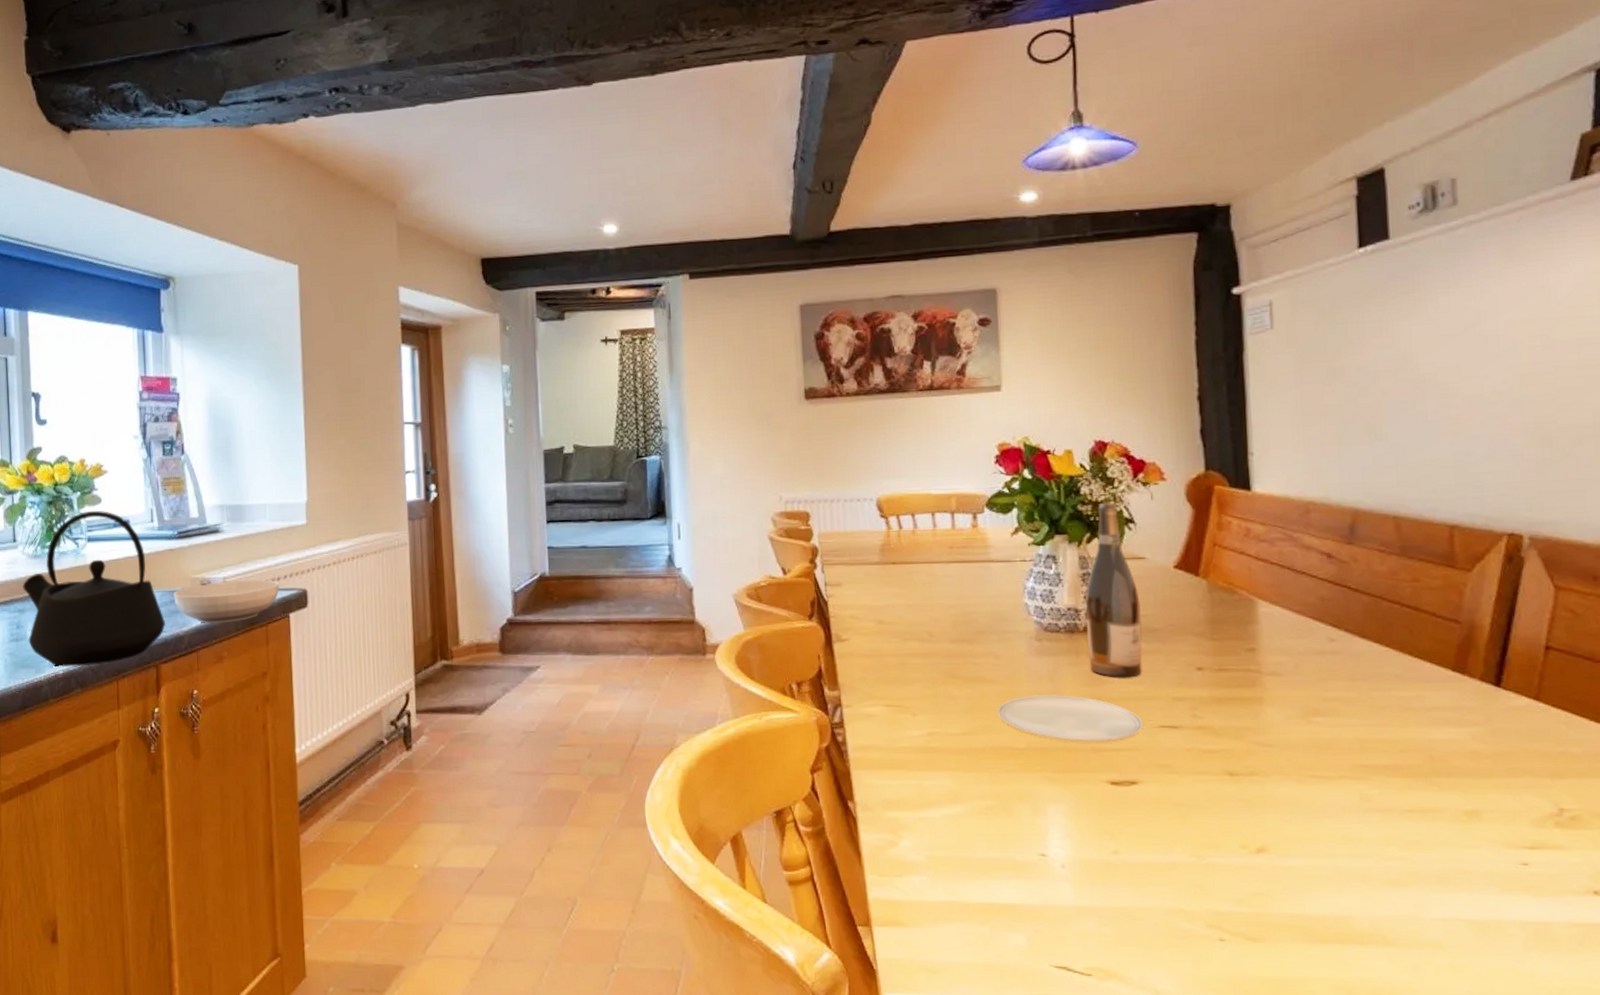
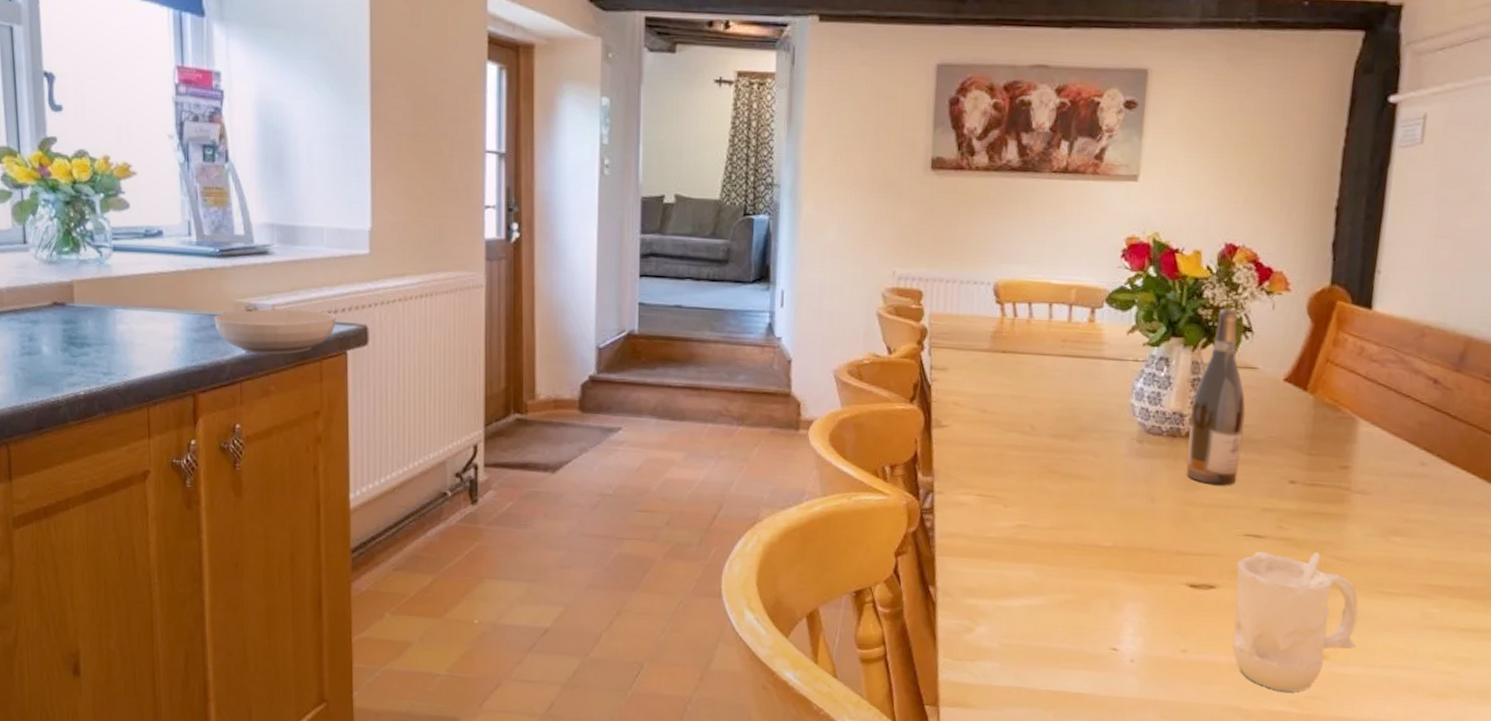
kettle: present [23,510,166,667] -> none [35,216,205,390]
plate: present [997,694,1144,743] -> none [1089,495,1230,547]
mug: none [1156,738,1296,890] -> present [1232,551,1359,692]

